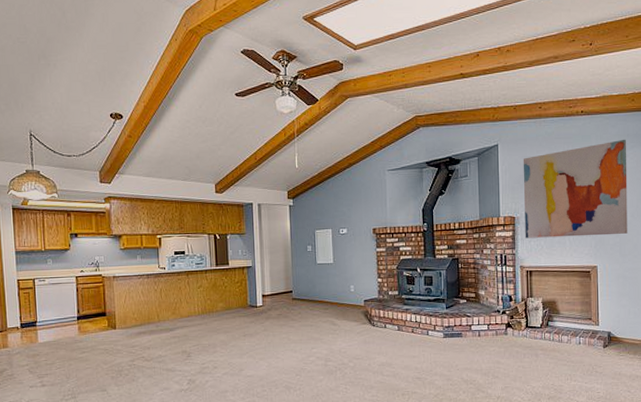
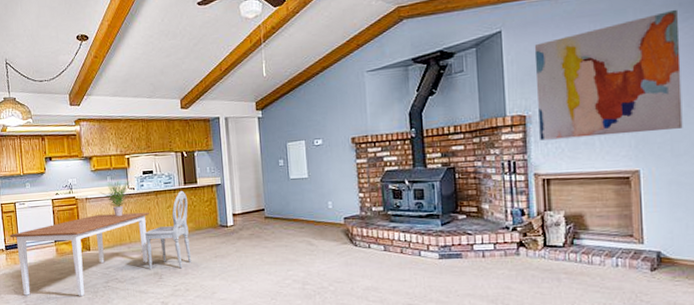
dining table: none [26,291,180,375] -> present [9,212,149,296]
potted plant: none [128,260,161,296] -> present [100,180,130,217]
dining chair: none [173,271,221,348] -> present [144,190,192,270]

